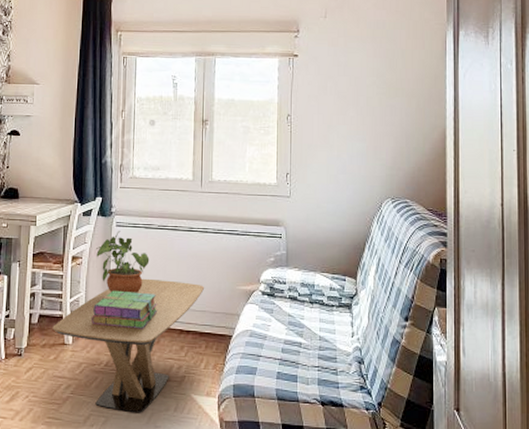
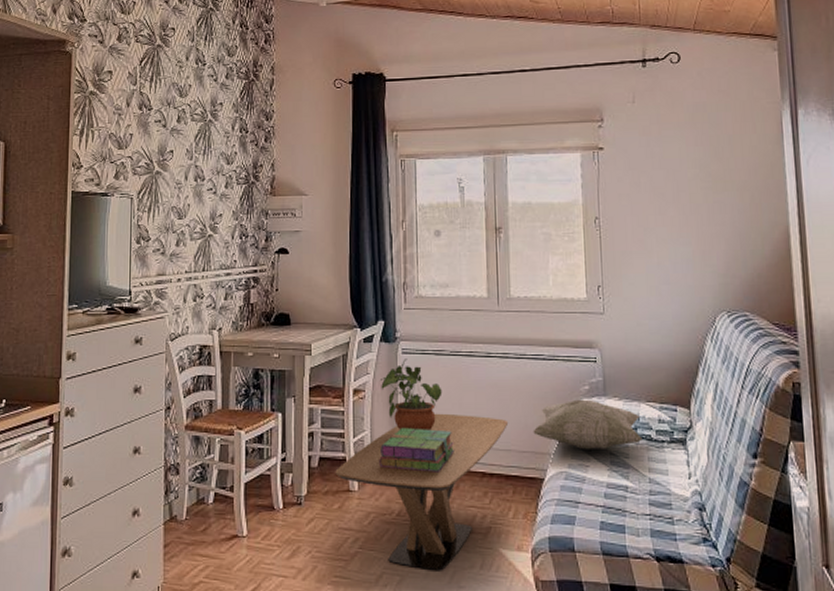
decorative pillow: none [225,269,316,312] -> present [533,399,642,450]

